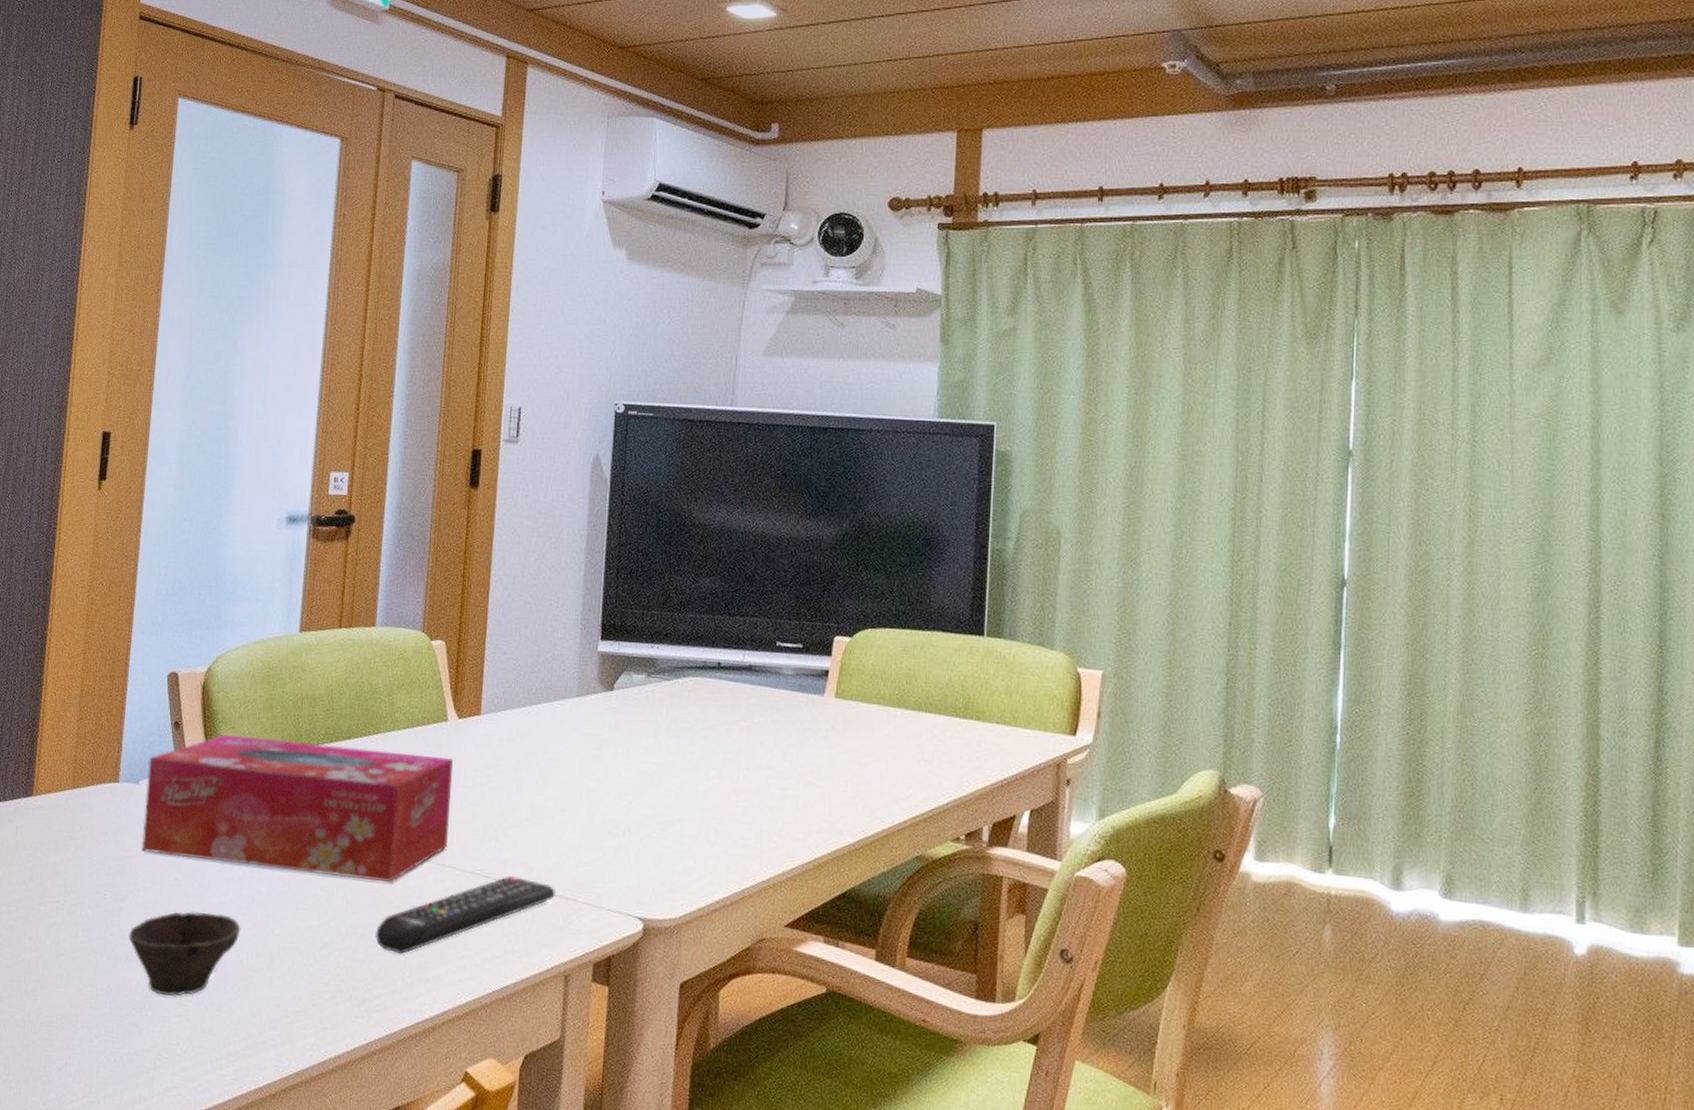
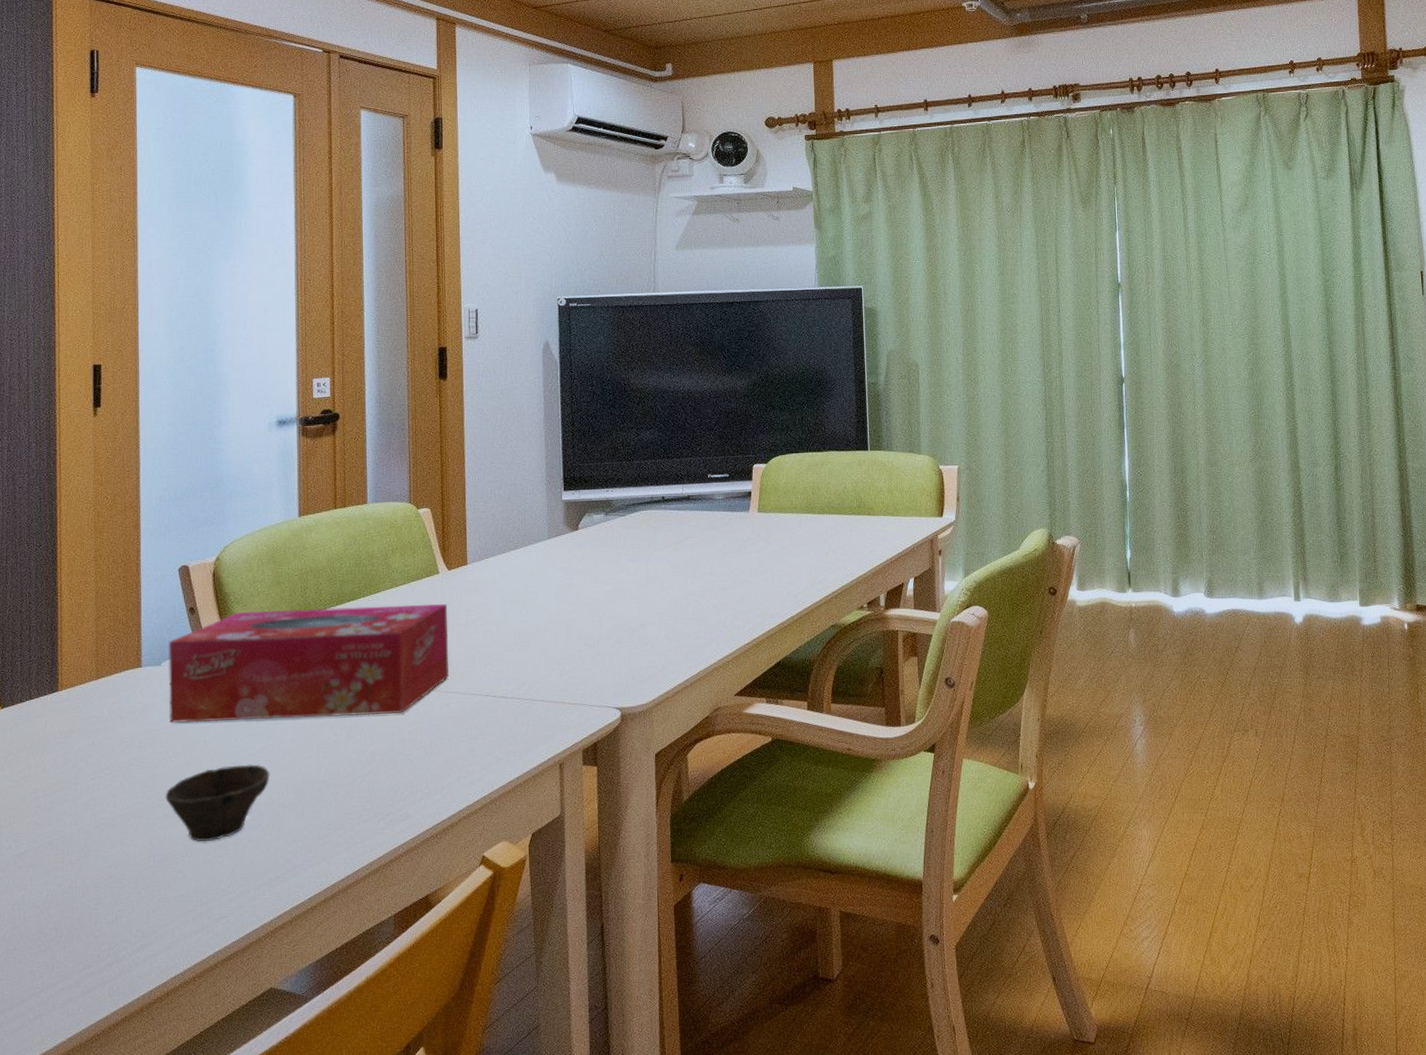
remote control: present [375,875,555,954] -> none [393,690,545,770]

